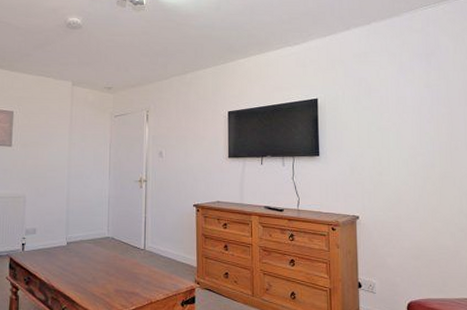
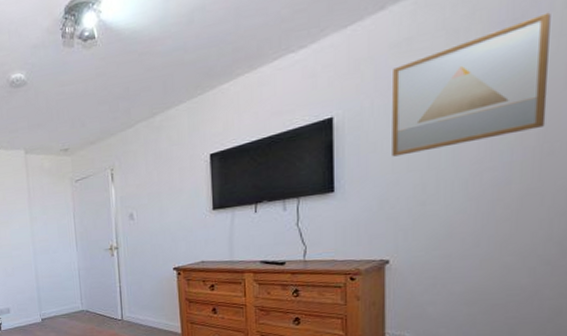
wall art: none [356,54,451,135] -> present [392,12,551,157]

